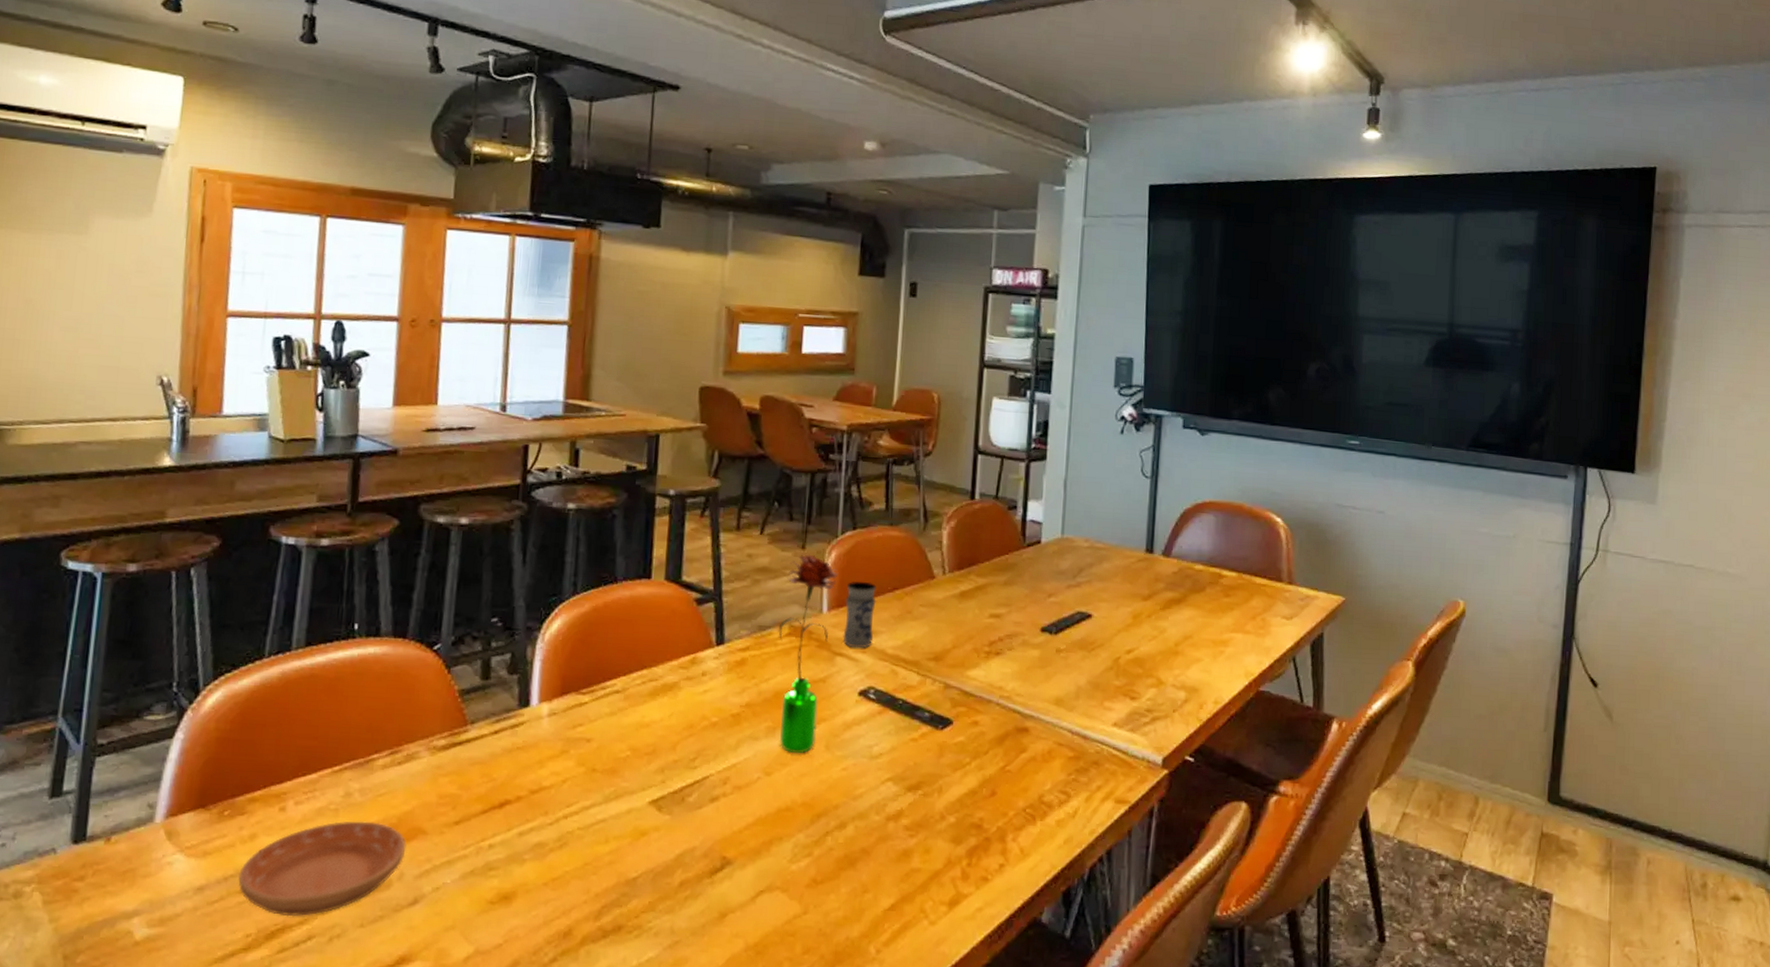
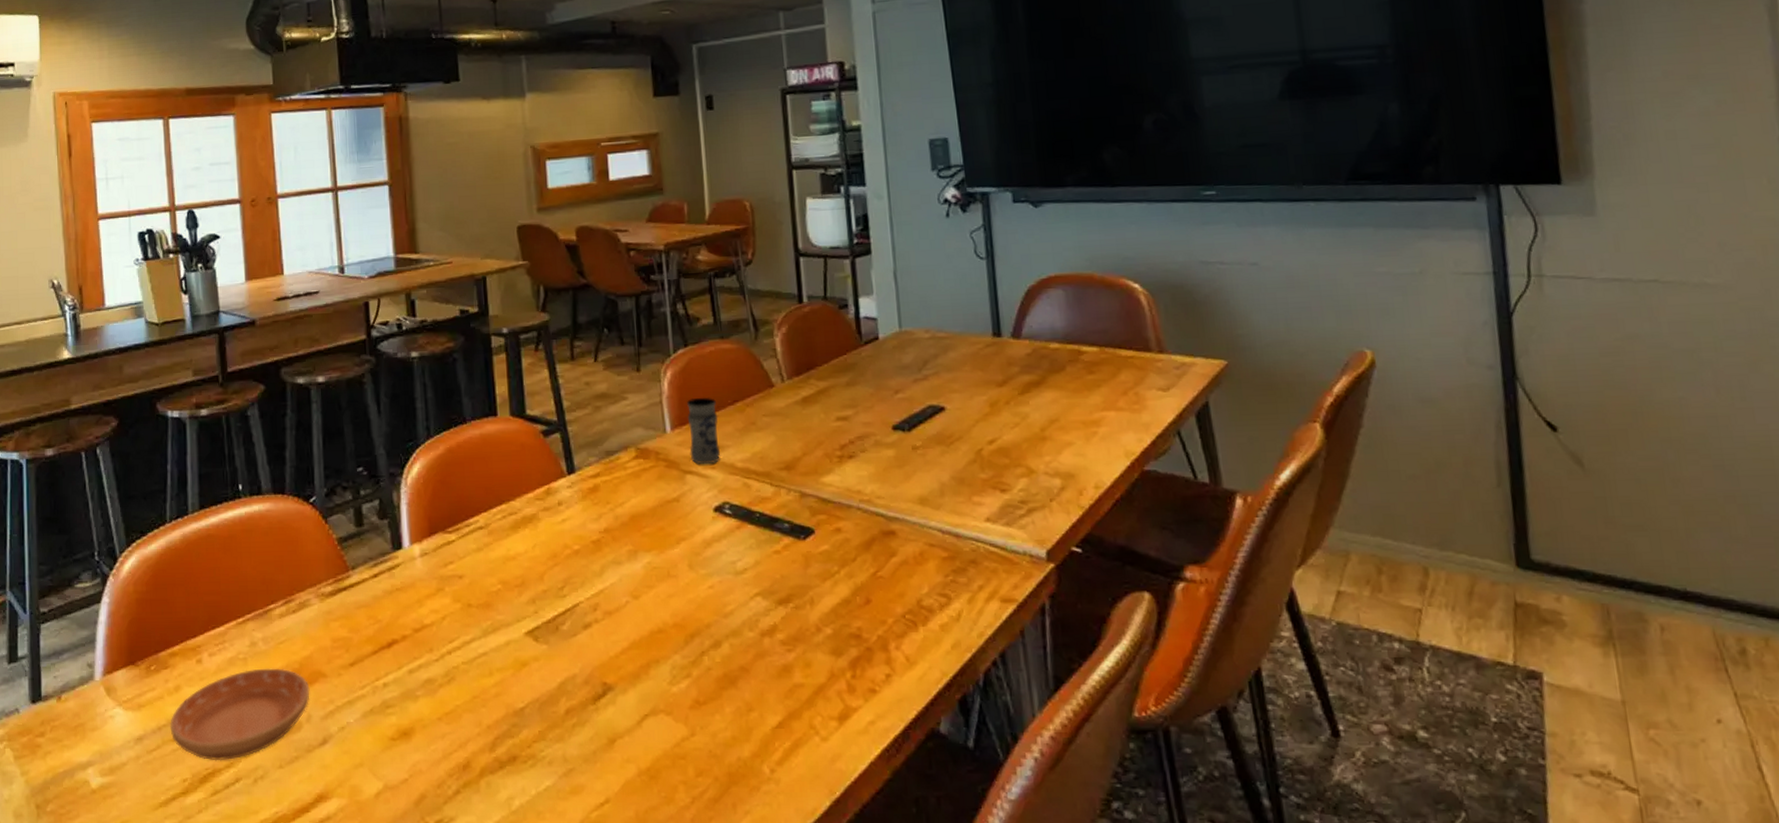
flower: present [778,554,839,754] -> none [625,376,679,575]

